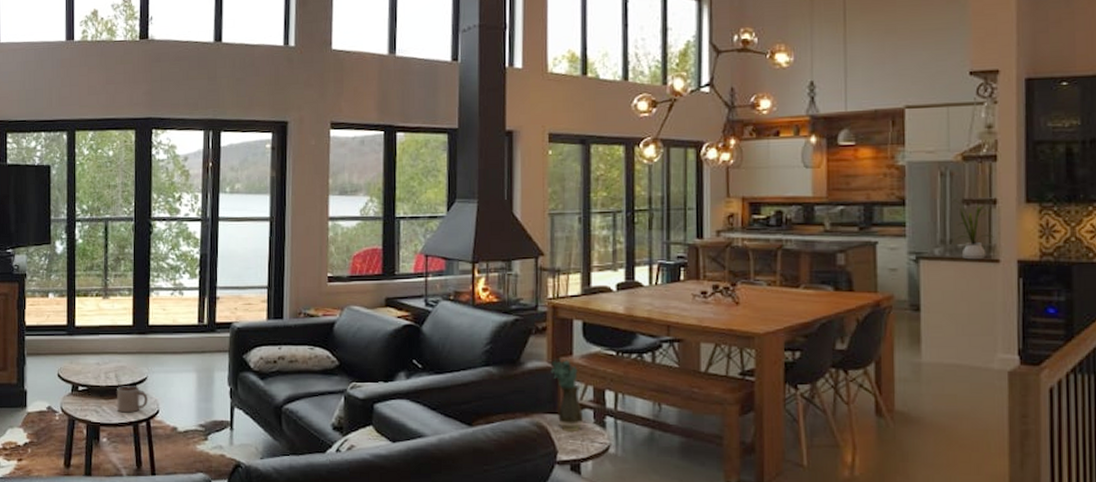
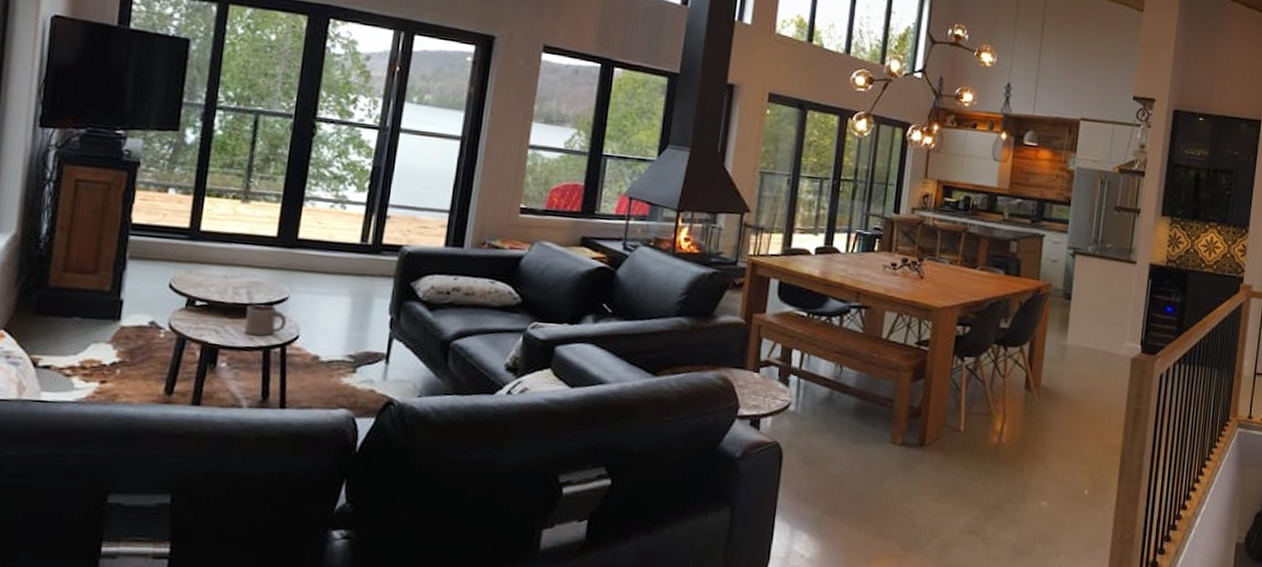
vase: present [550,356,584,433] -> none [742,312,770,389]
house plant: present [953,200,994,260] -> none [1107,206,1135,260]

